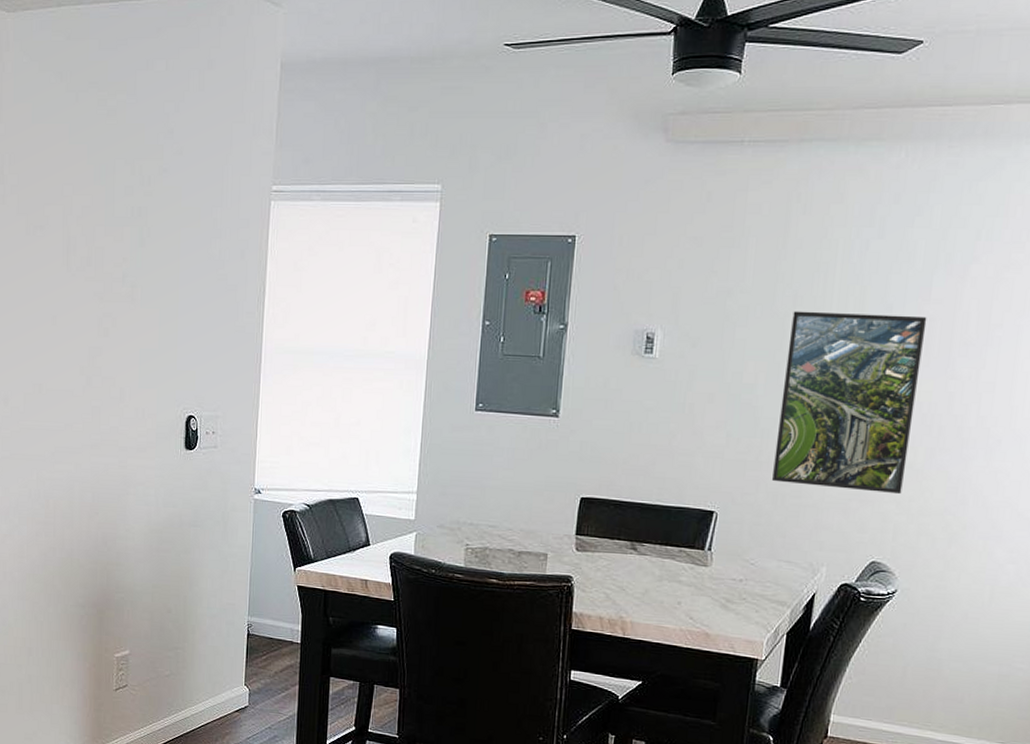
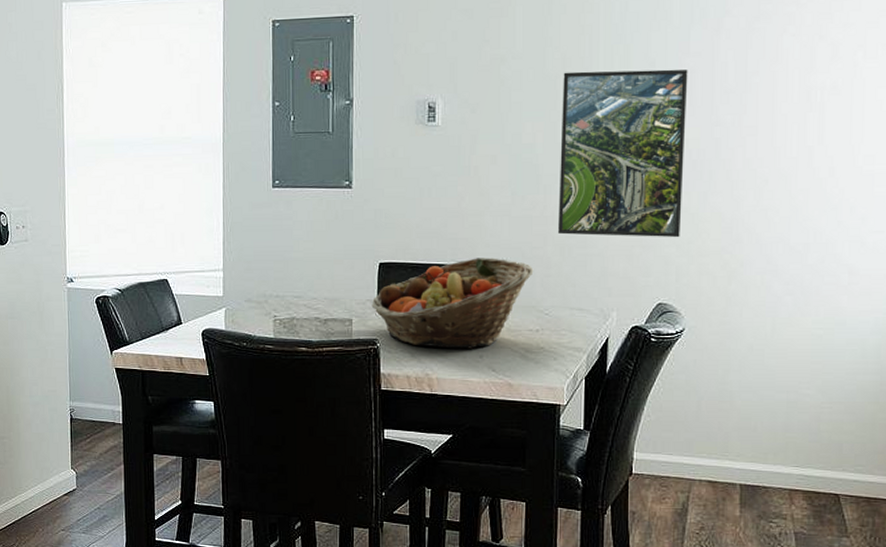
fruit basket: none [569,499,743,594] -> present [371,258,534,349]

